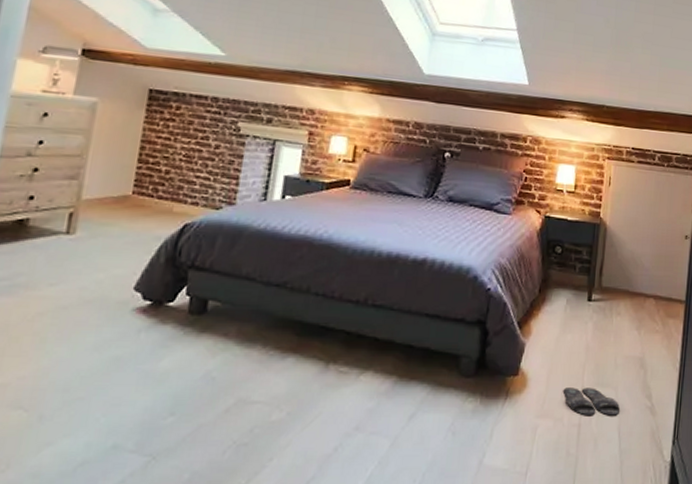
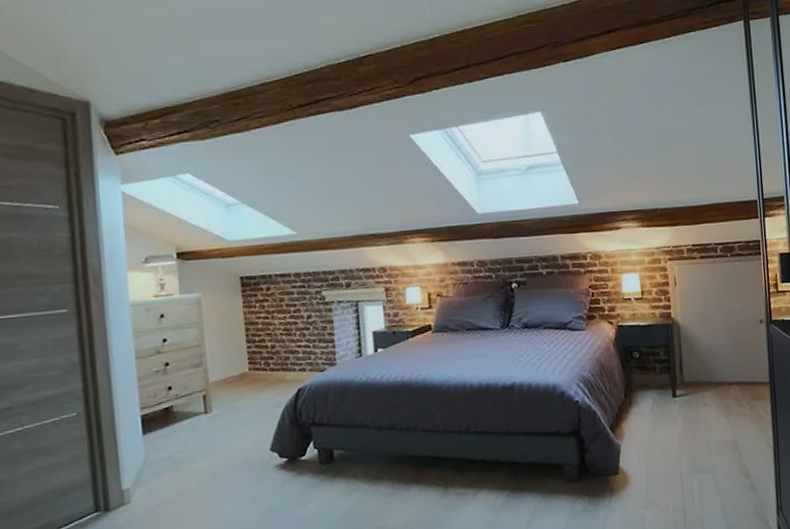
slippers: present [564,388,620,416] -> none [664,475,721,502]

